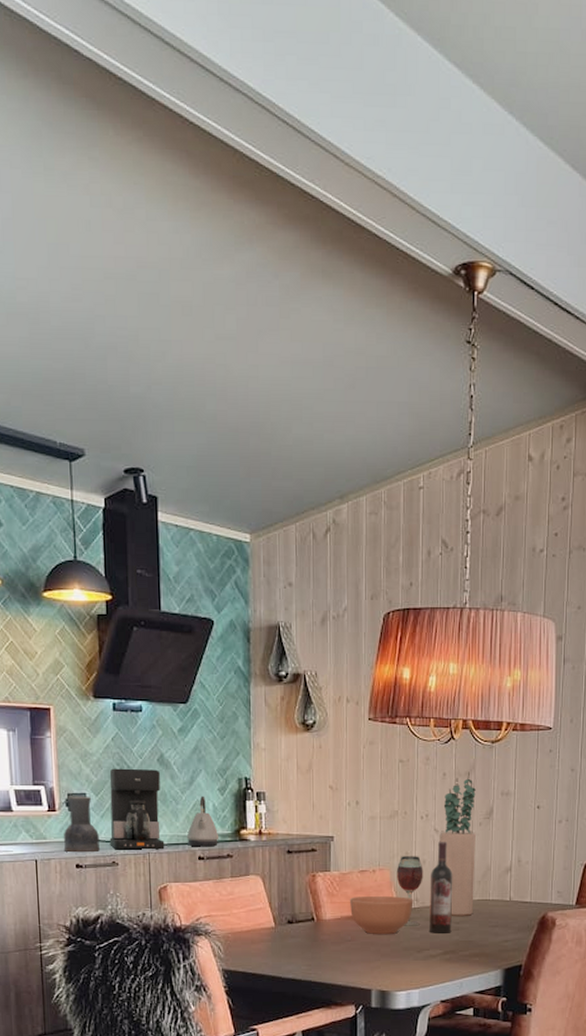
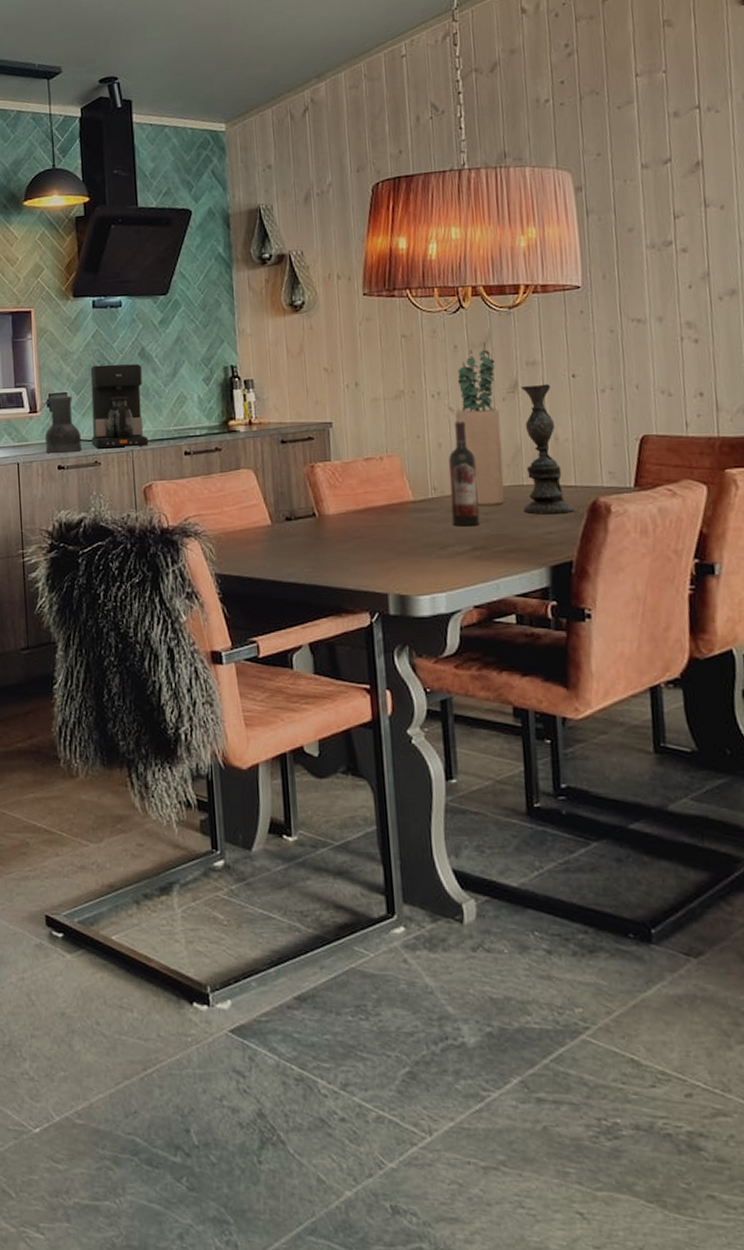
kettle: present [186,795,219,848] -> none [171,387,206,443]
bowl: present [349,895,414,934] -> none [354,485,431,530]
wineglass: present [396,856,423,927] -> none [407,439,441,521]
candlestick: none [487,812,530,927] -> present [521,384,578,516]

